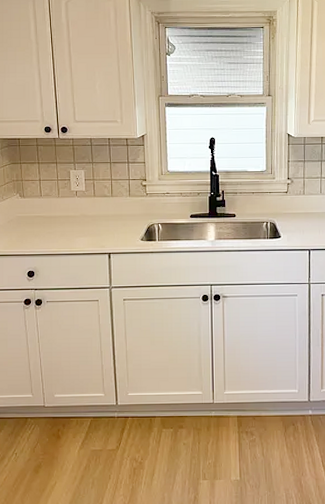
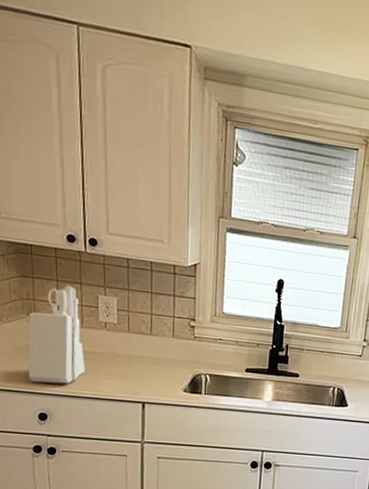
knife block: none [19,165,63,247] -> present [28,285,86,384]

